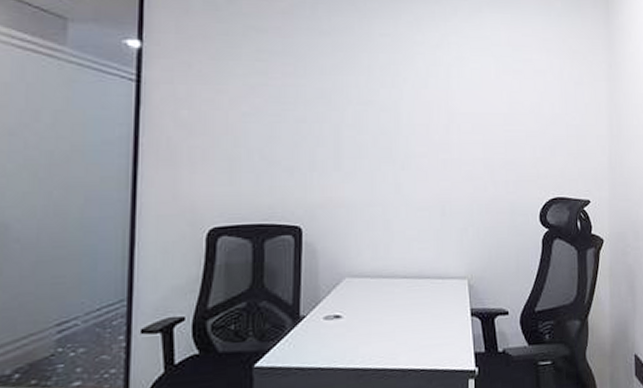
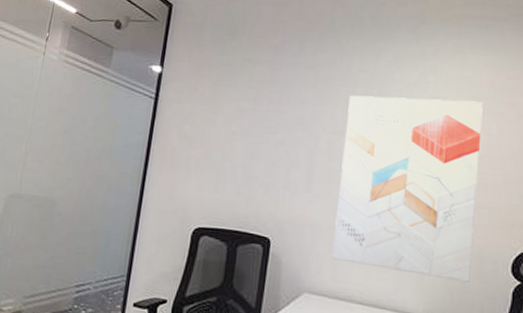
wall art: none [370,60,505,238] -> present [331,95,483,283]

